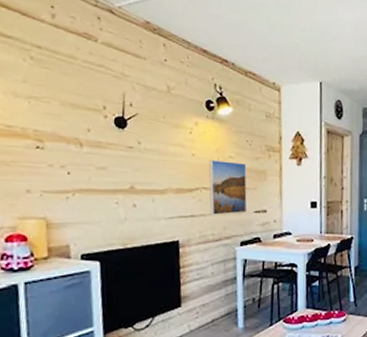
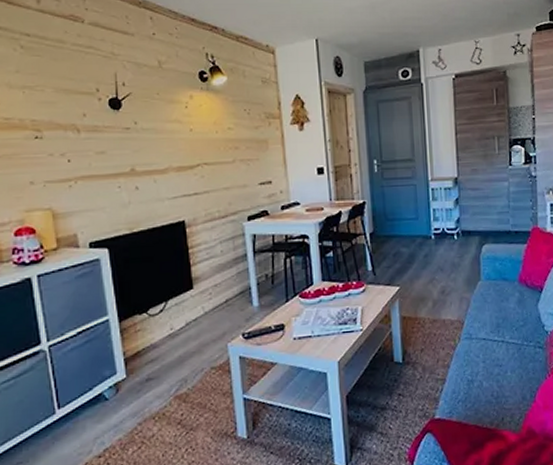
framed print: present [208,160,248,215] -> none [207,133,252,191]

